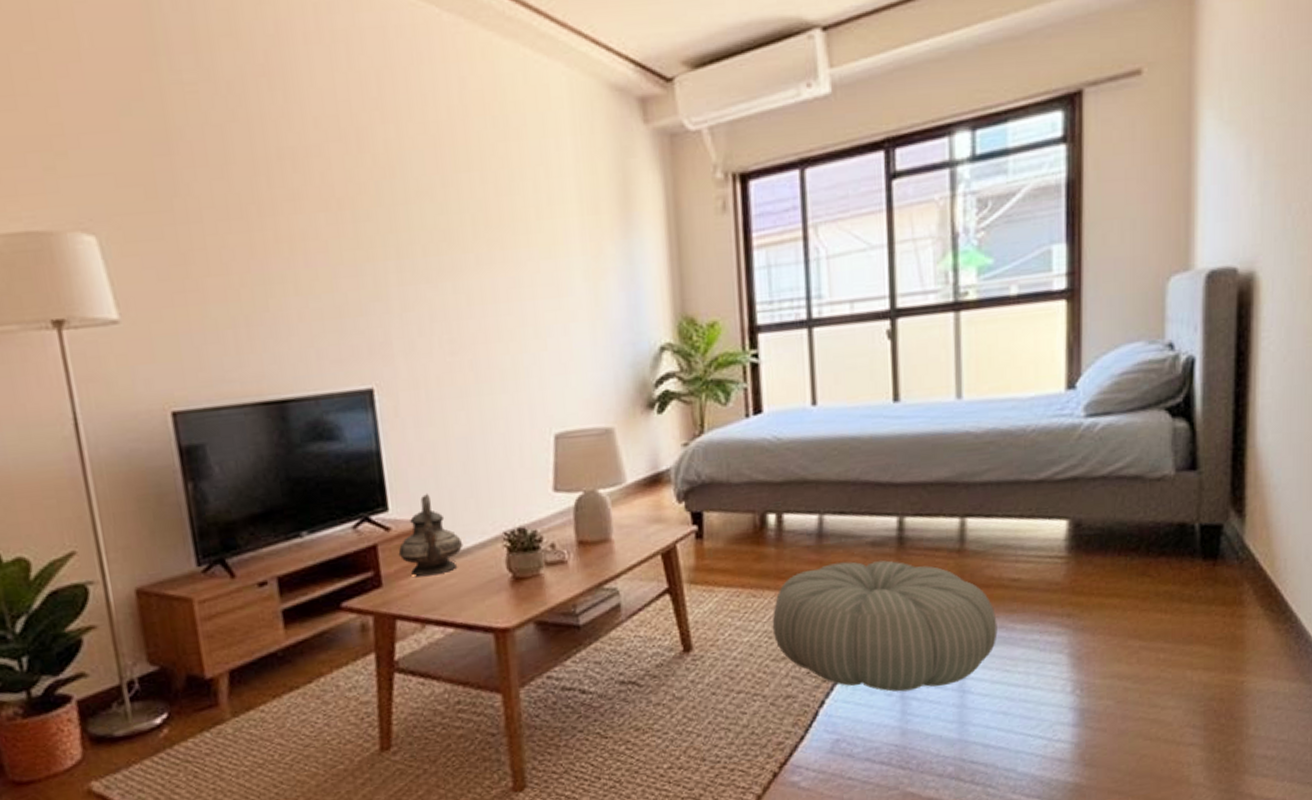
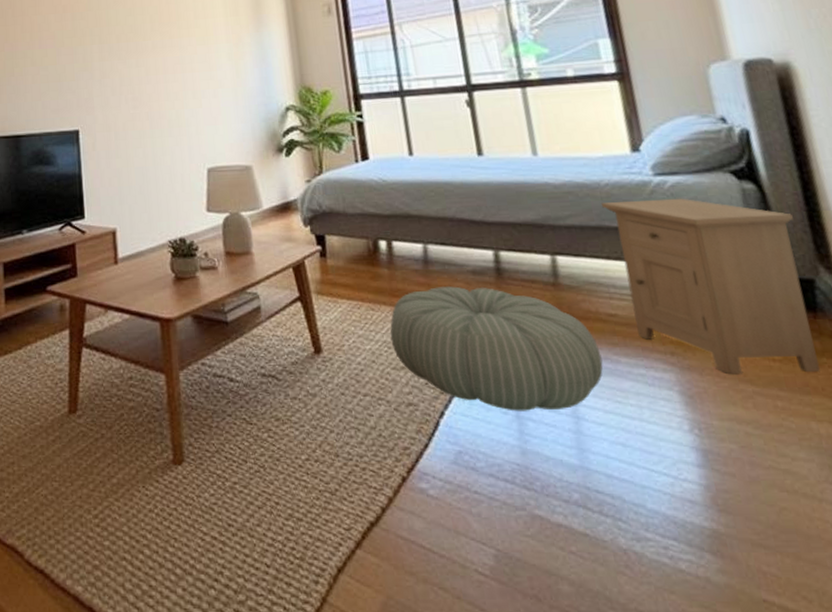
teapot: present [398,493,464,577] -> none [90,207,138,271]
nightstand: none [1023,442,1217,631] -> present [601,198,820,374]

